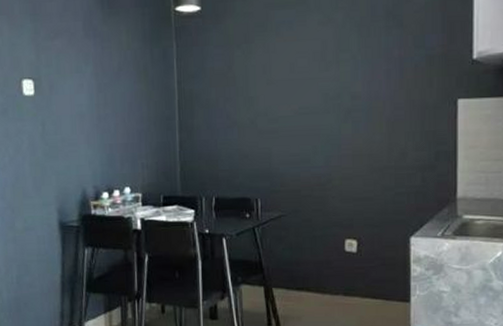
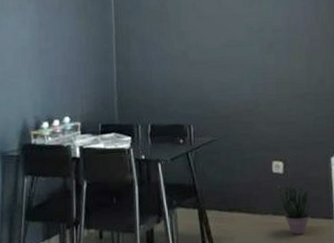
potted plant: none [350,261,386,317] -> present [278,181,311,235]

